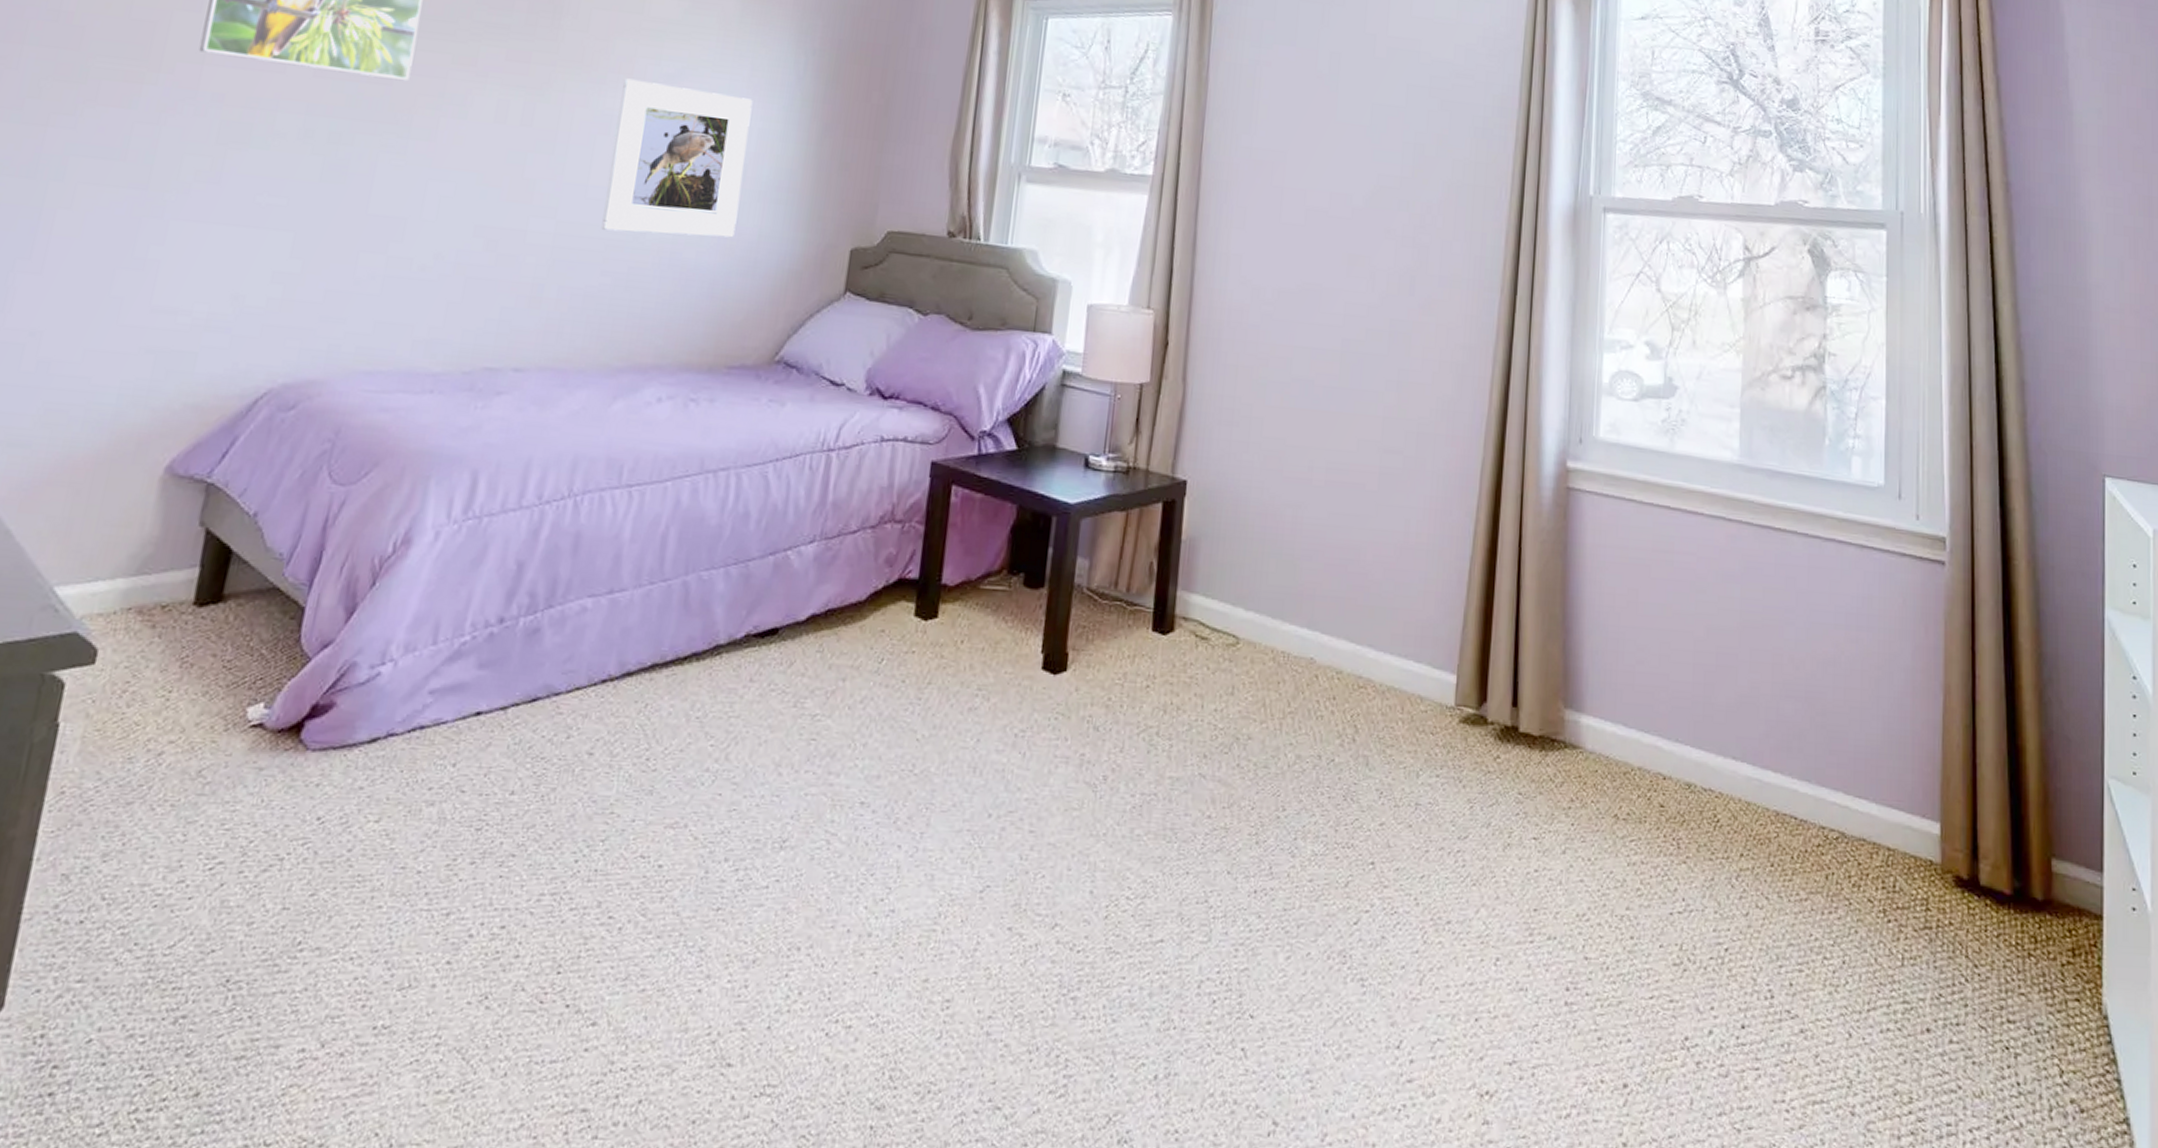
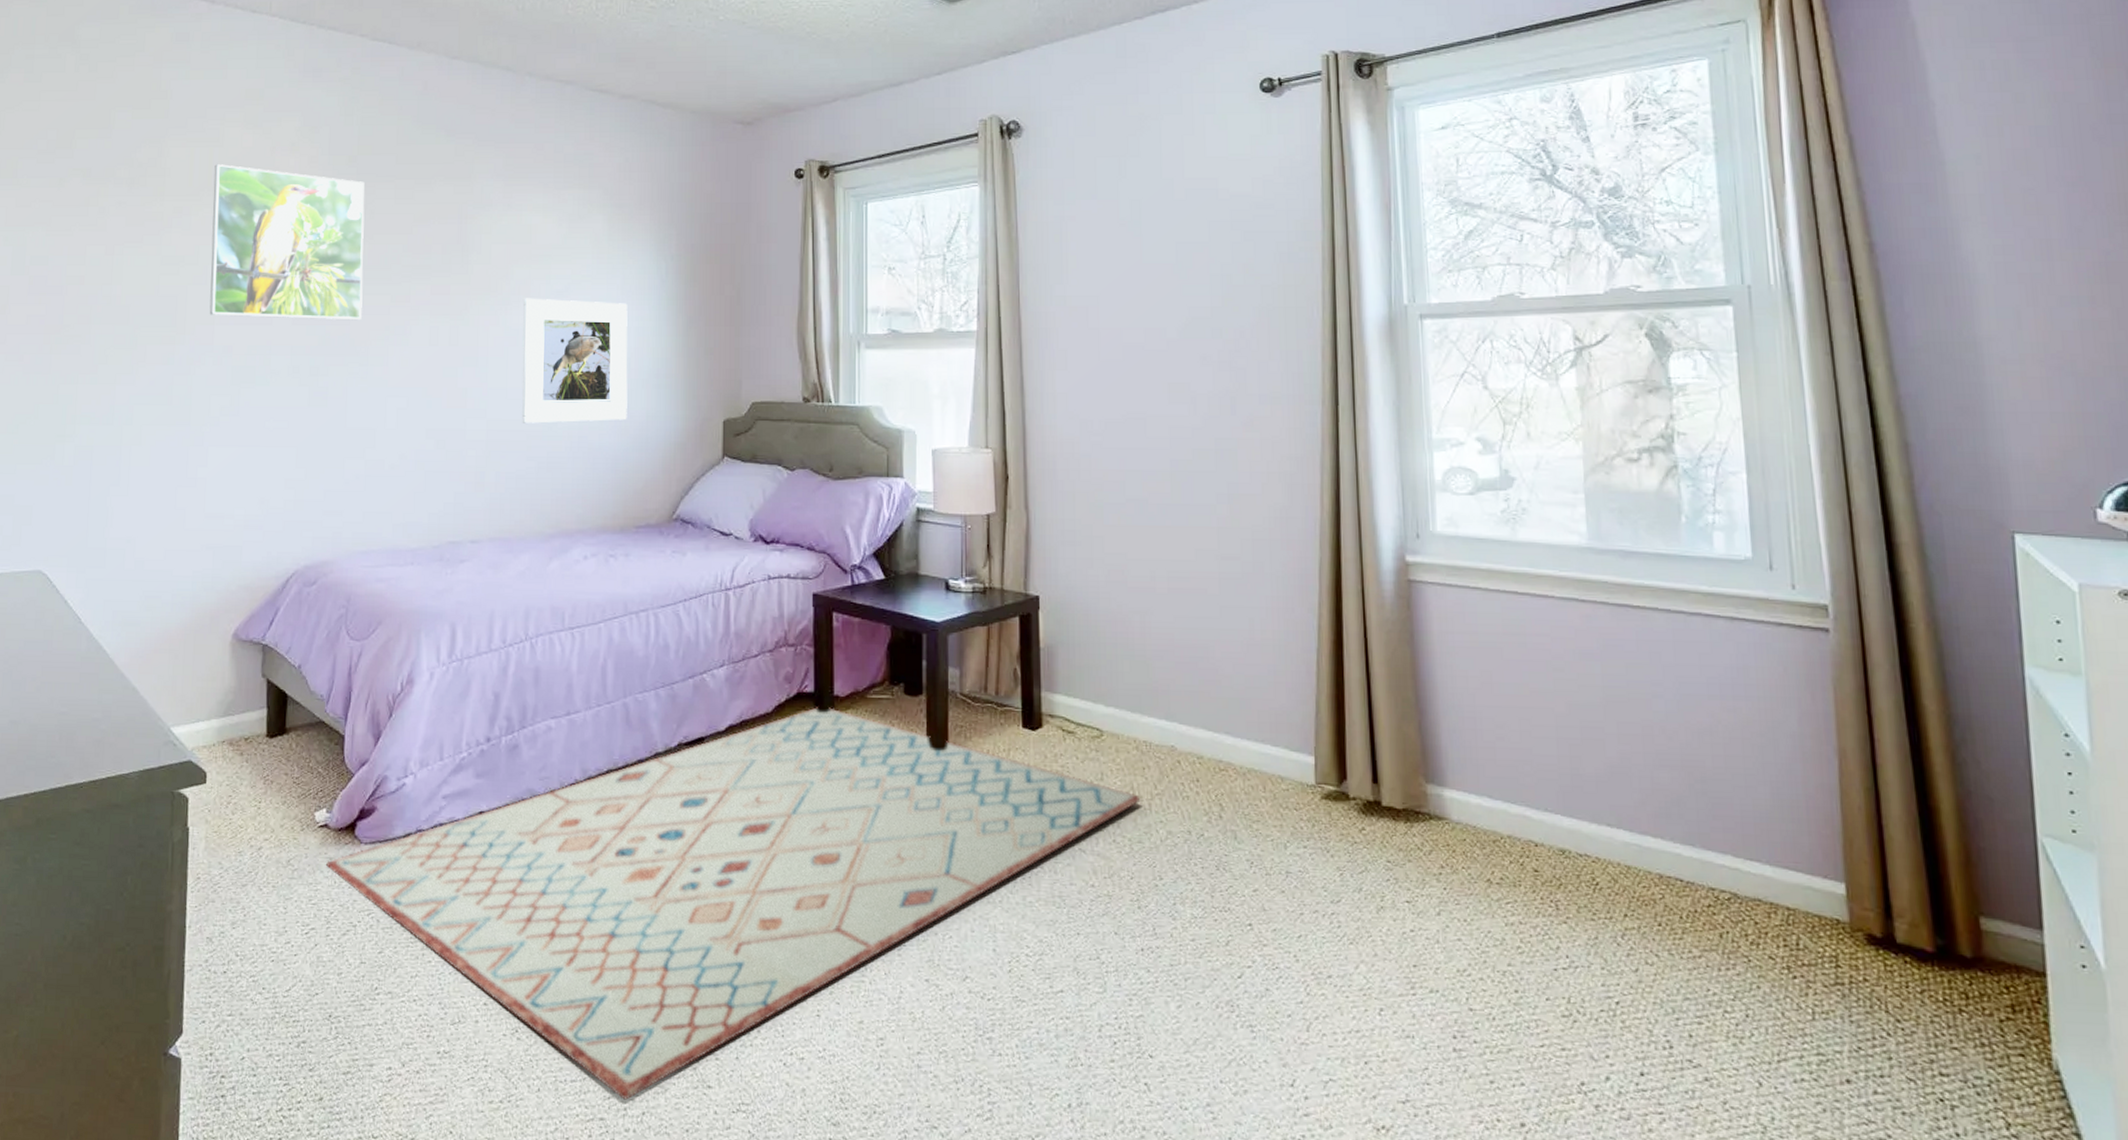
rug: none [253,597,1272,1085] -> present [326,707,1141,1100]

